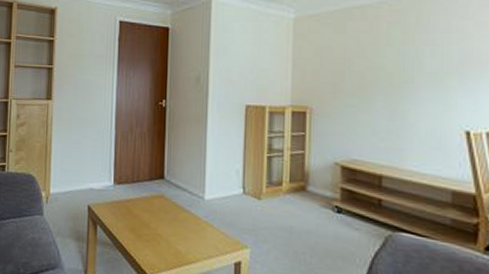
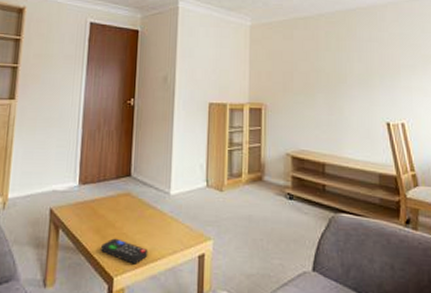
remote control: none [137,238,183,265] -> present [101,238,148,264]

